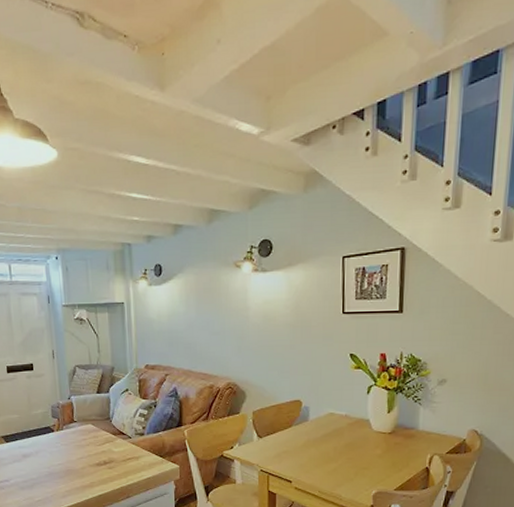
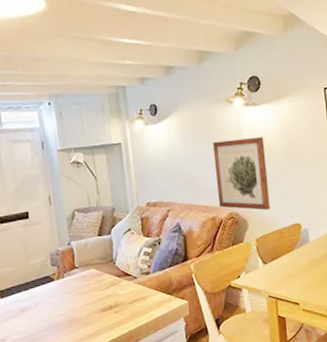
wall art: none [216,306,271,383] -> present [212,137,270,210]

